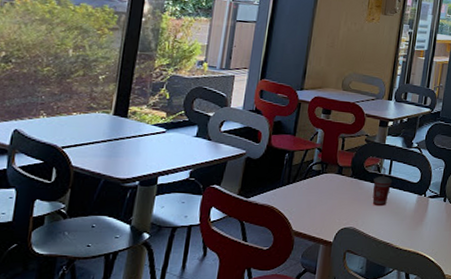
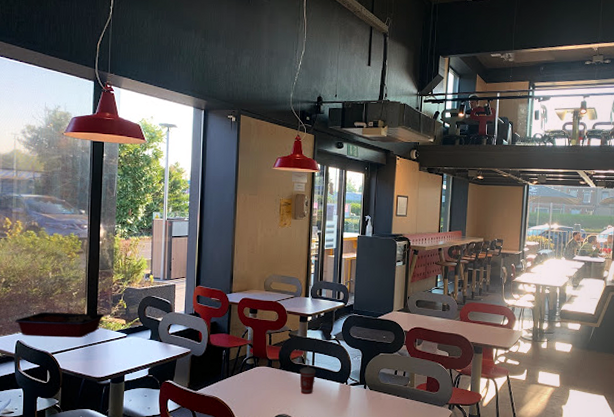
tray: none [14,96,139,130] -> present [15,311,105,338]

